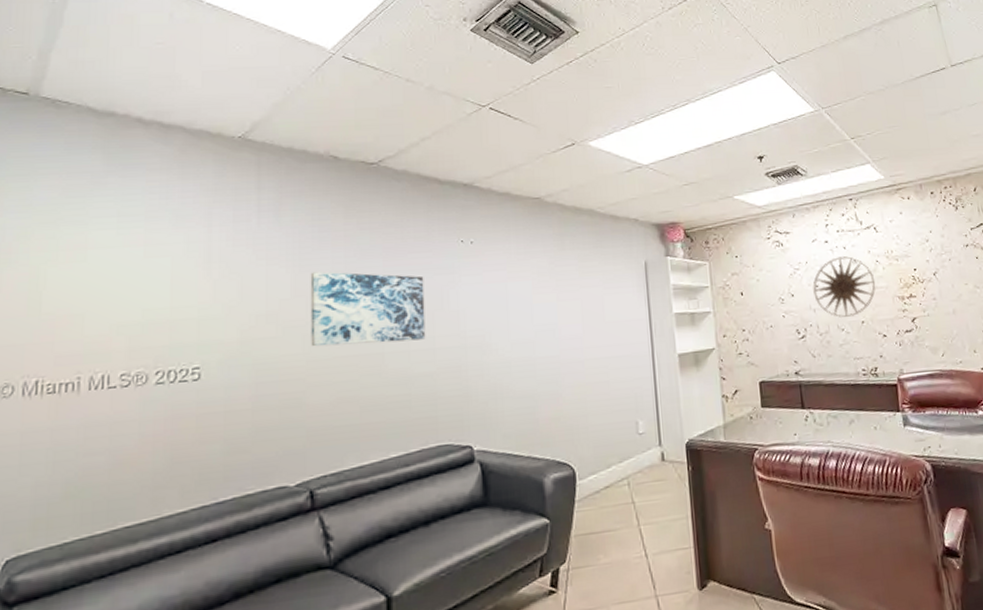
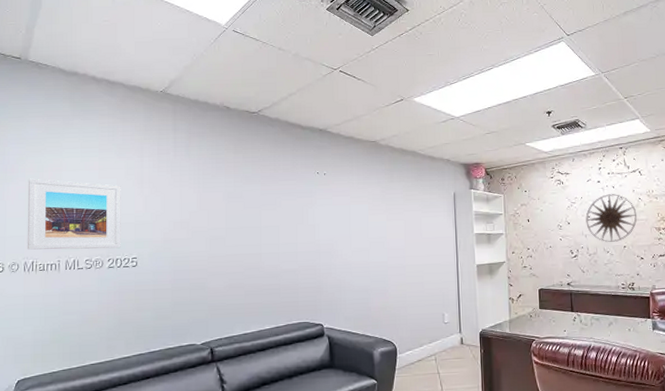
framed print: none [28,260,178,364] -> present [27,178,121,250]
wall art: present [310,271,426,347] -> none [210,192,291,247]

